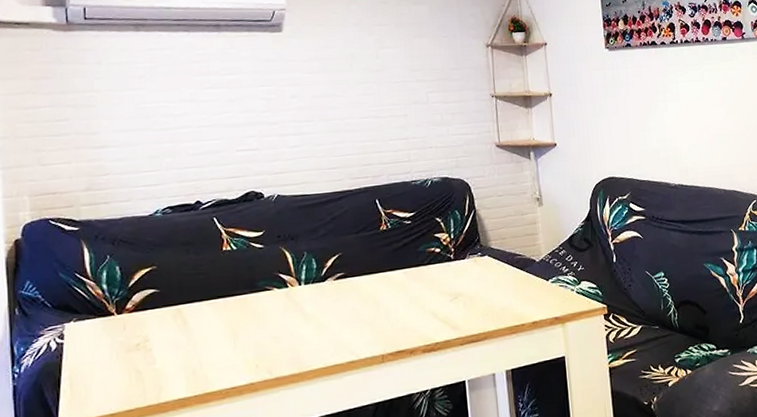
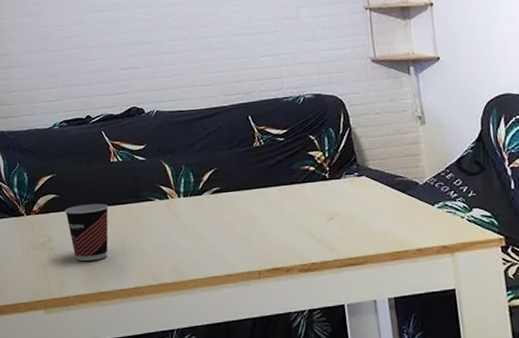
cup: none [166,296,219,361] -> present [64,203,108,262]

